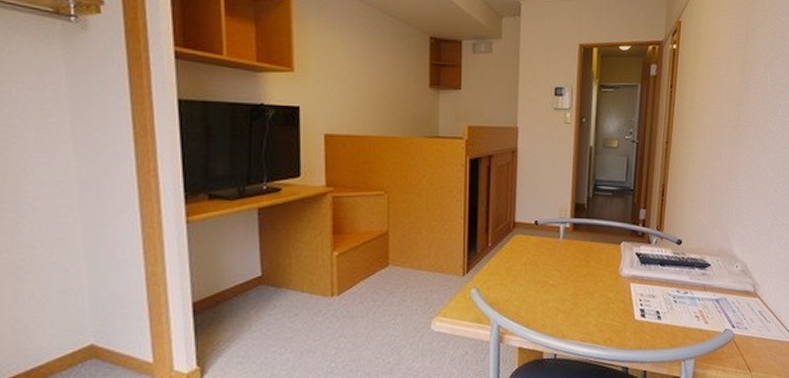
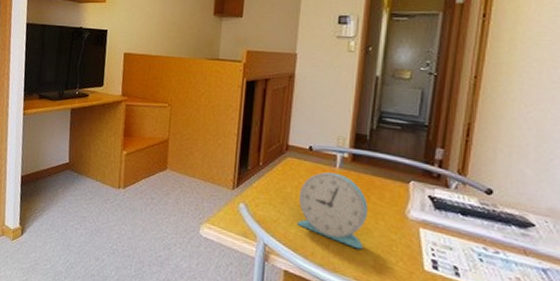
alarm clock: none [527,243,589,313] -> present [297,171,369,250]

